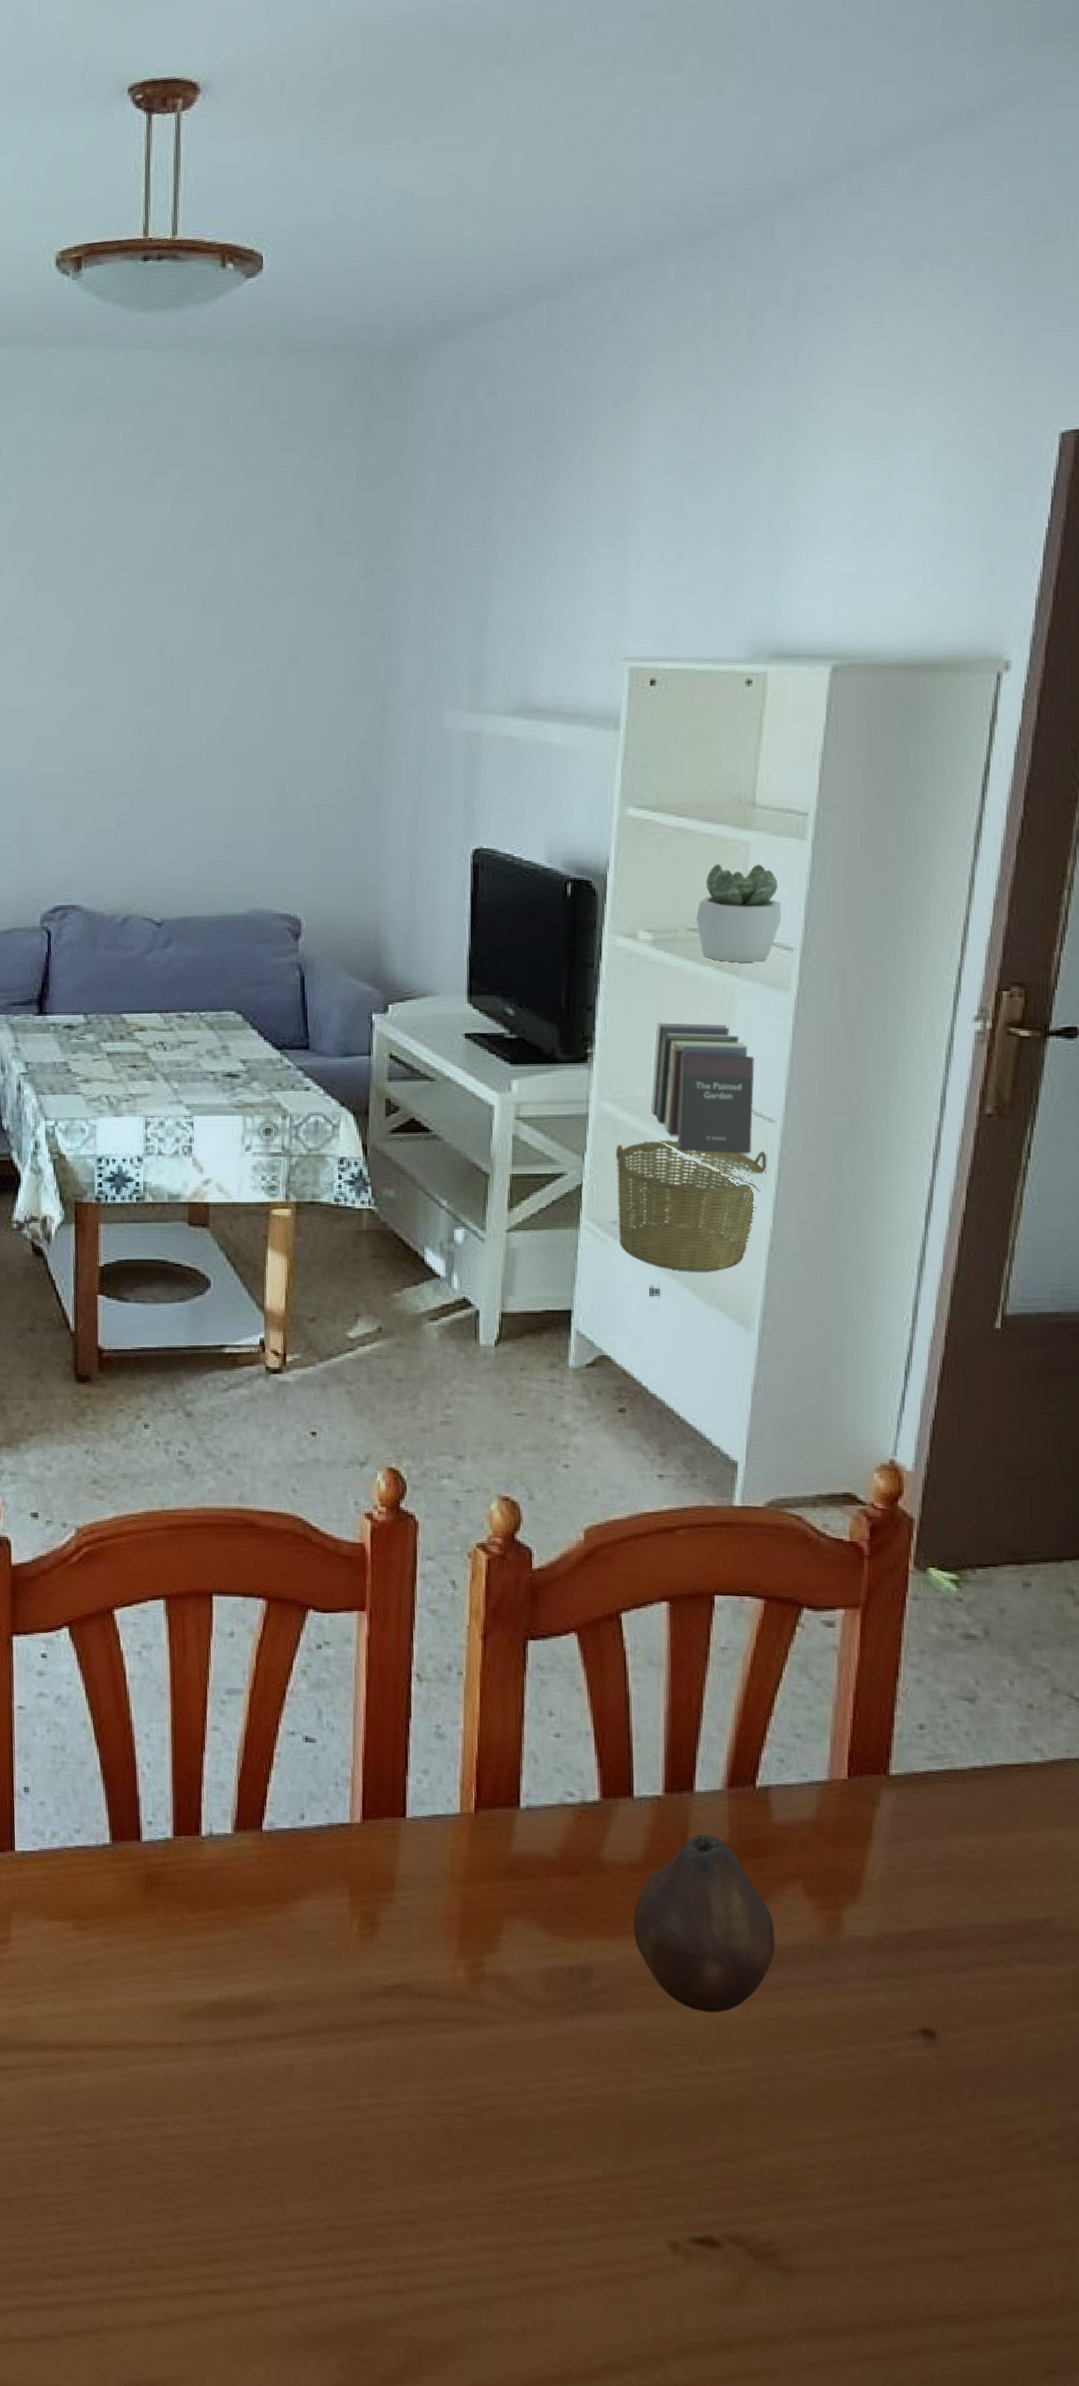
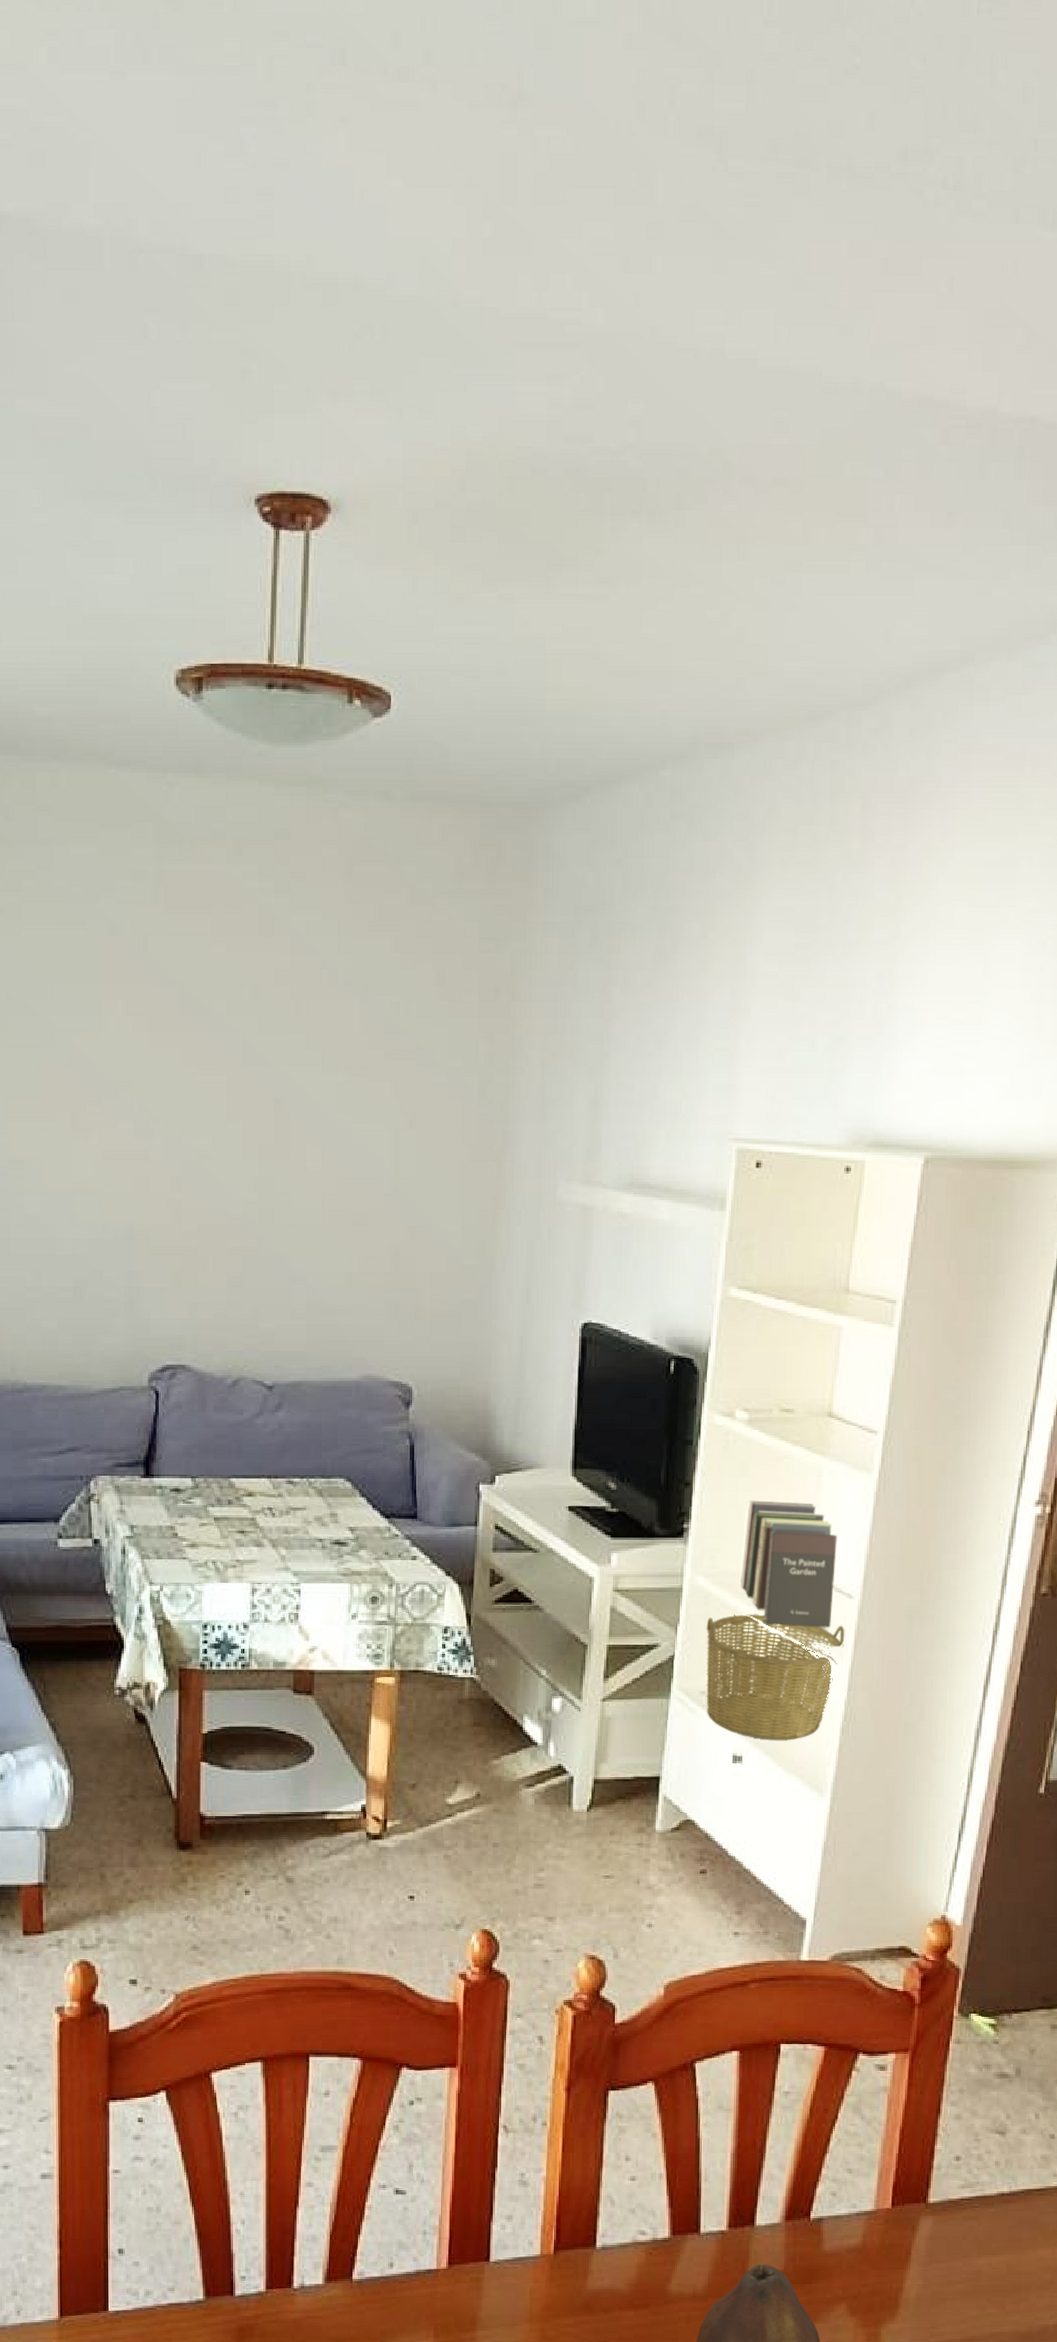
succulent plant: present [697,864,782,963] -> none [790,1347,868,1444]

